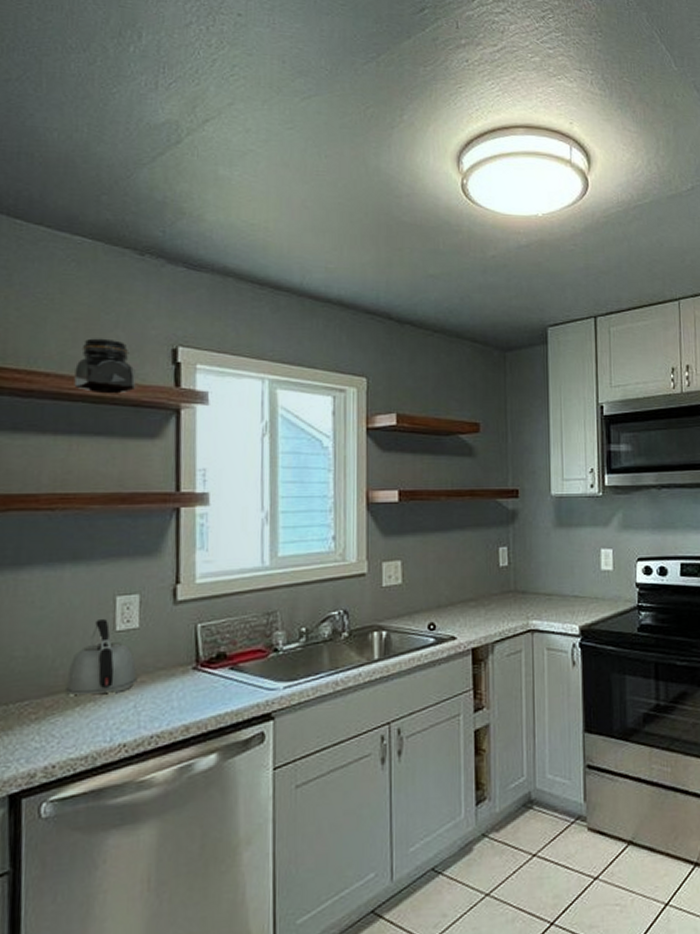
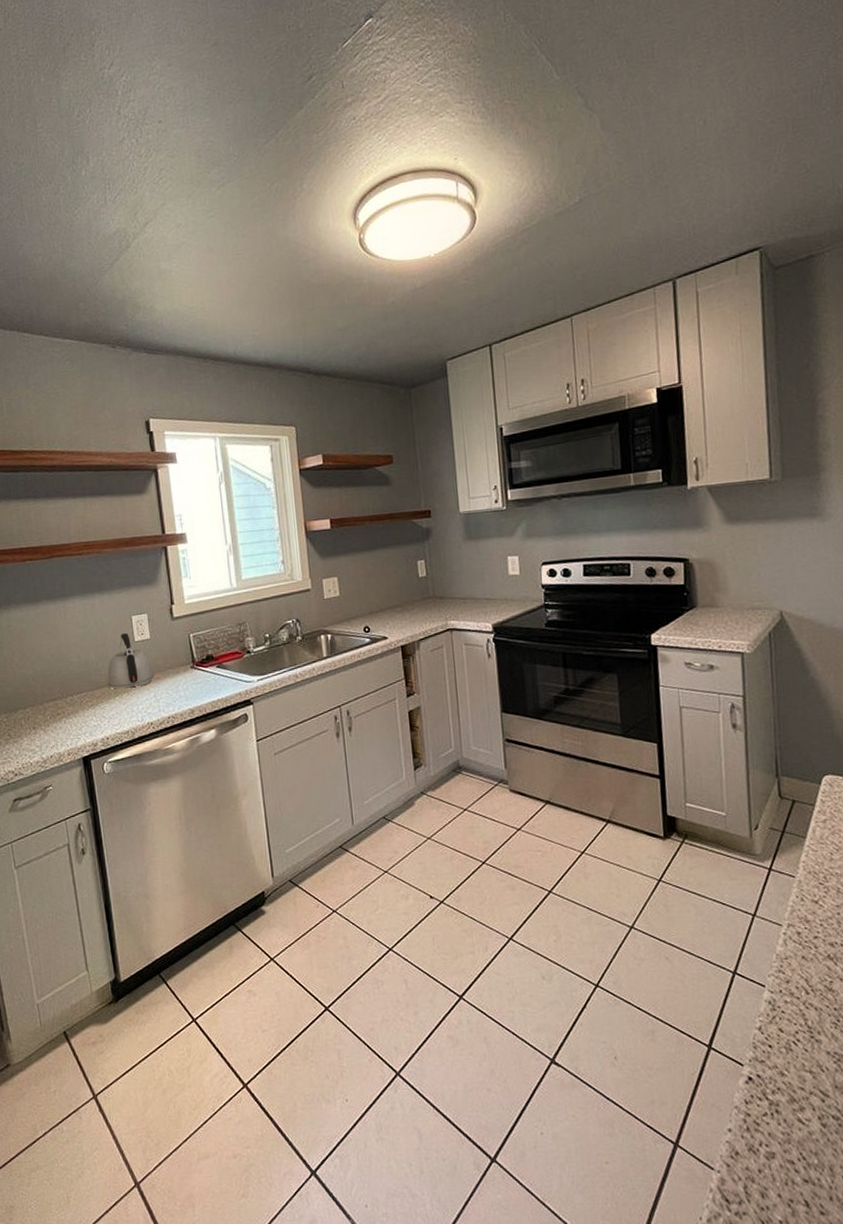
jar: present [74,338,137,394] -> none [80,419,124,463]

